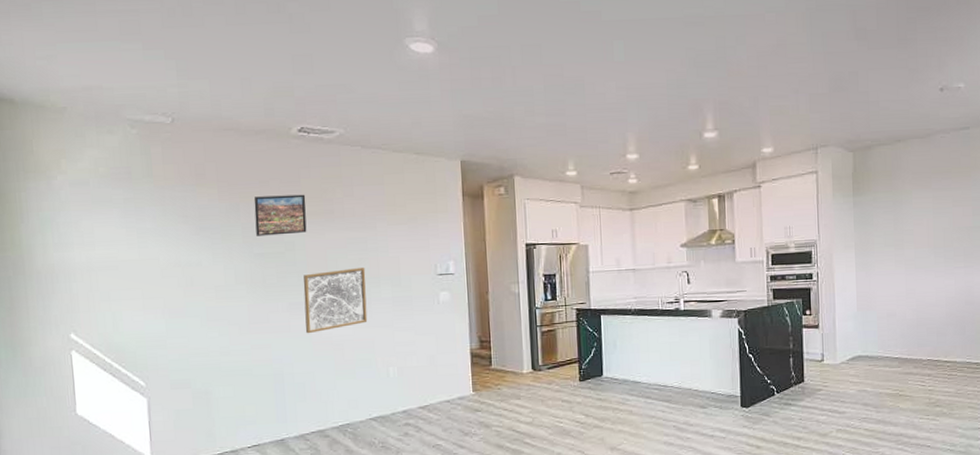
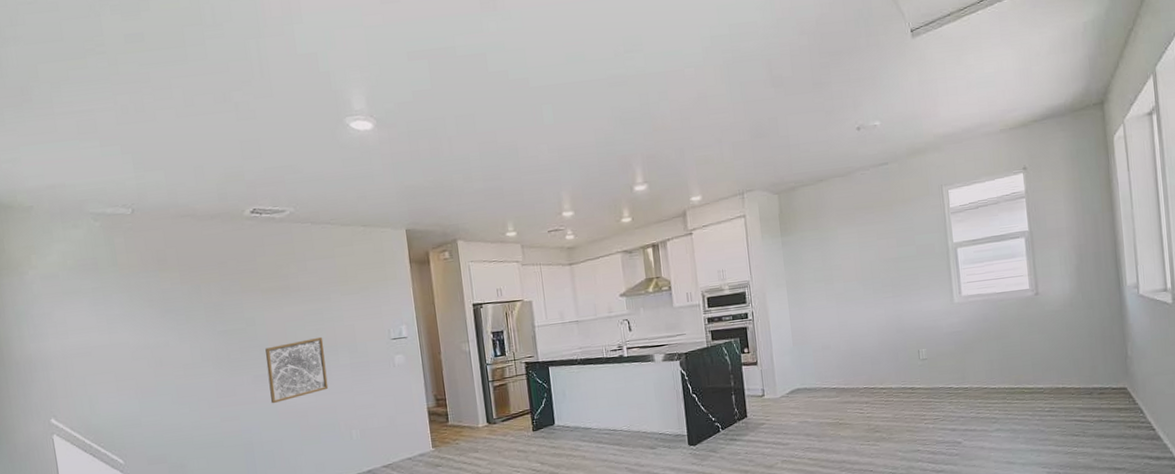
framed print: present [254,194,307,236] -> none [213,272,266,315]

